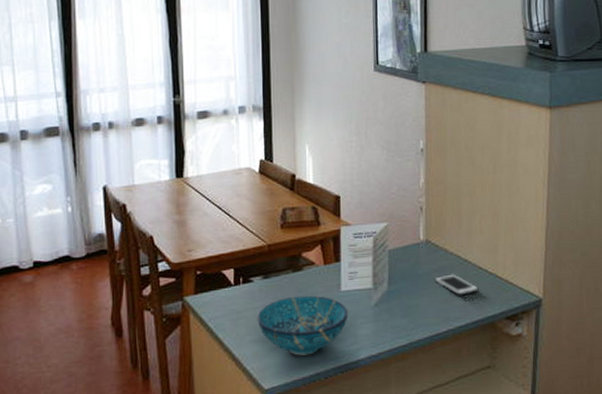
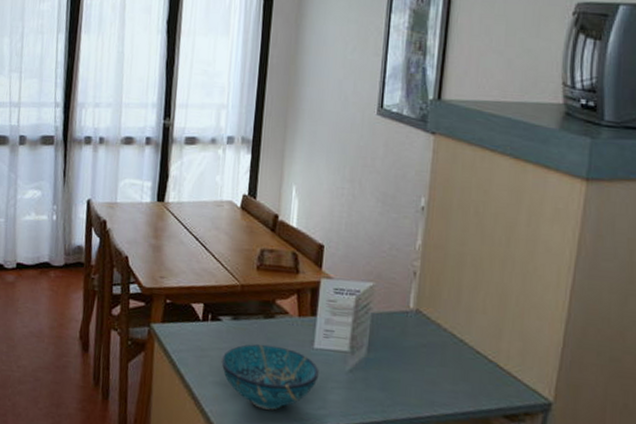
cell phone: present [434,274,479,296] -> none [421,352,474,380]

